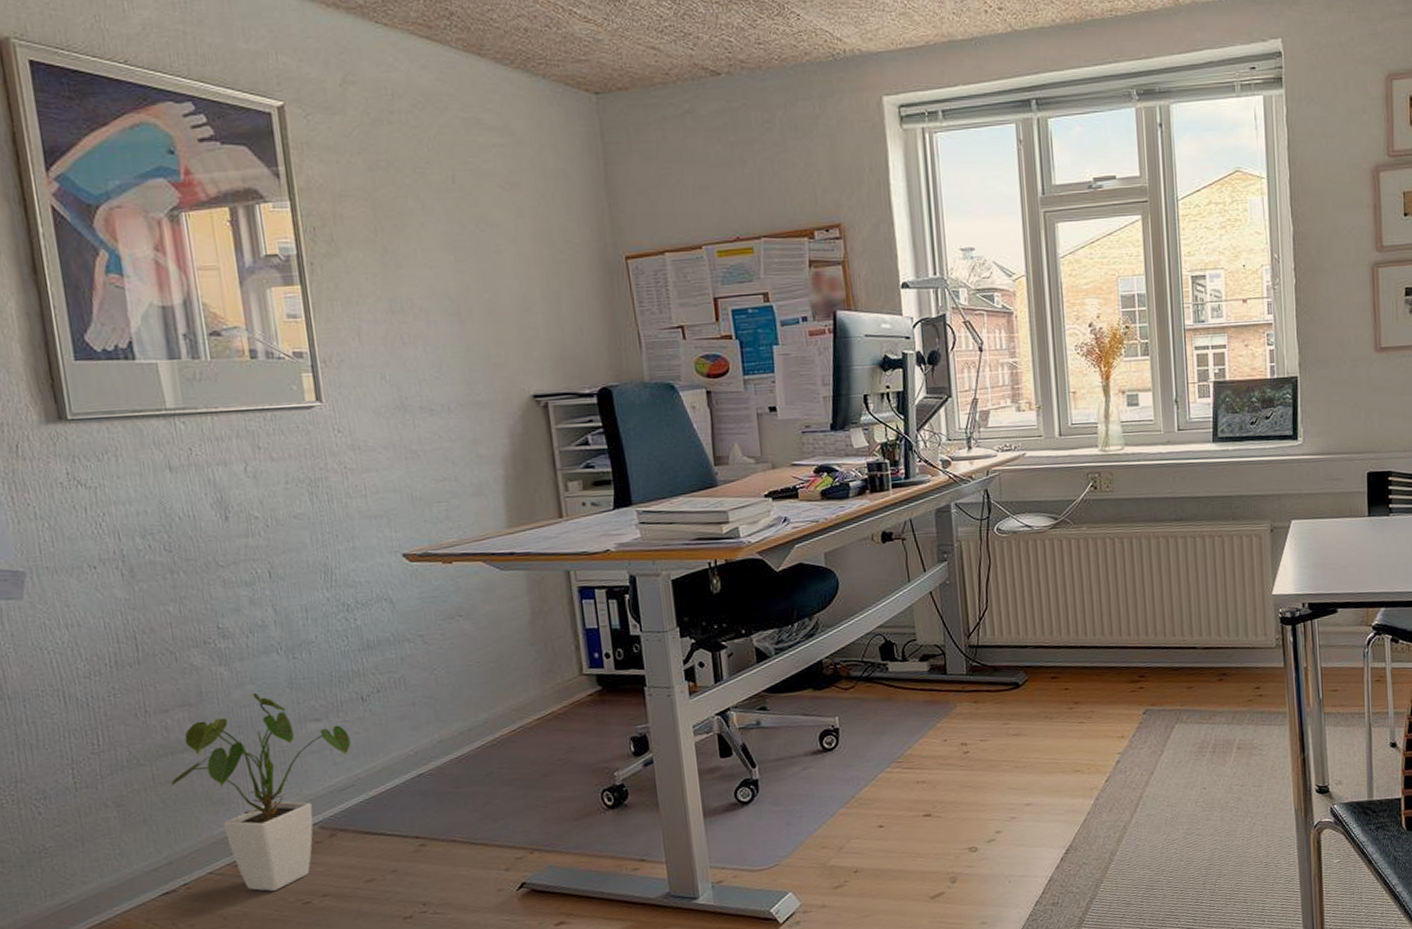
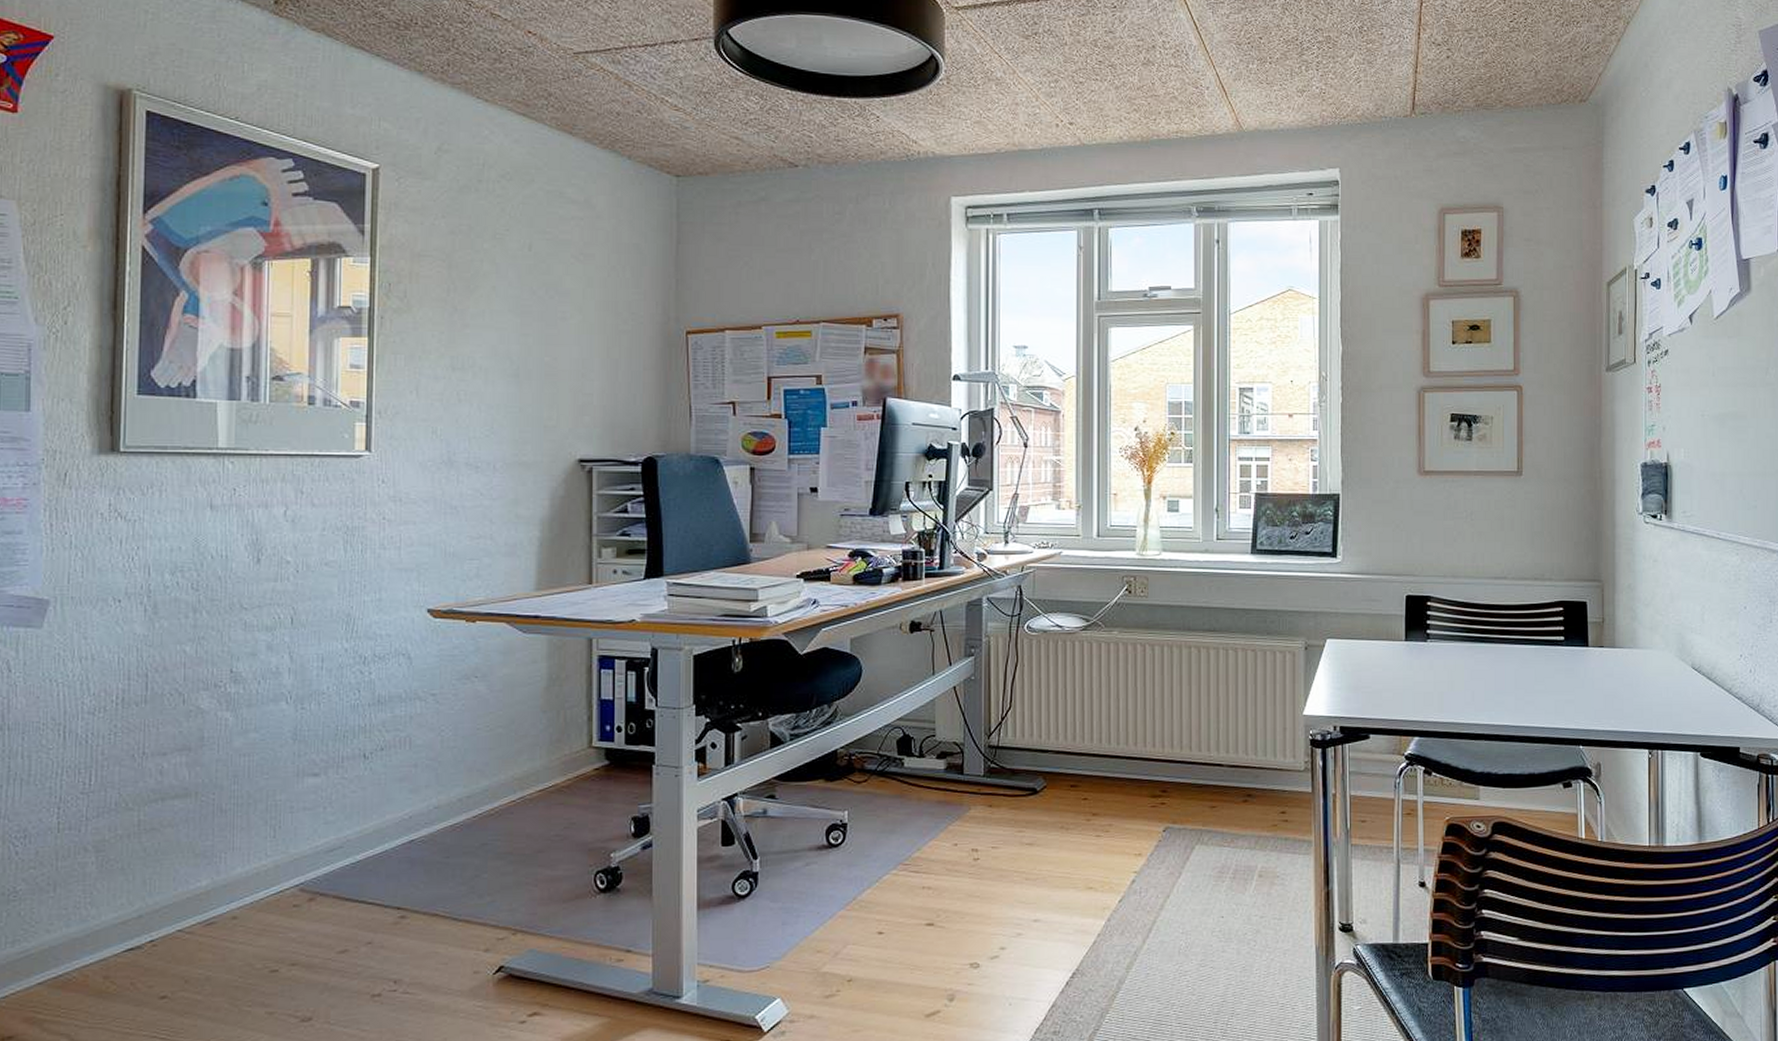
house plant: present [170,692,351,892] -> none [155,741,346,956]

